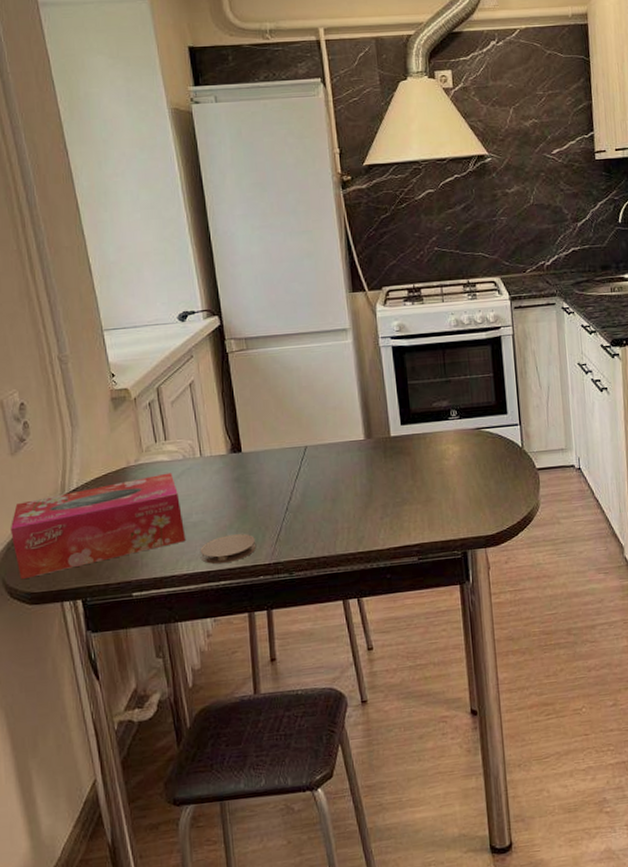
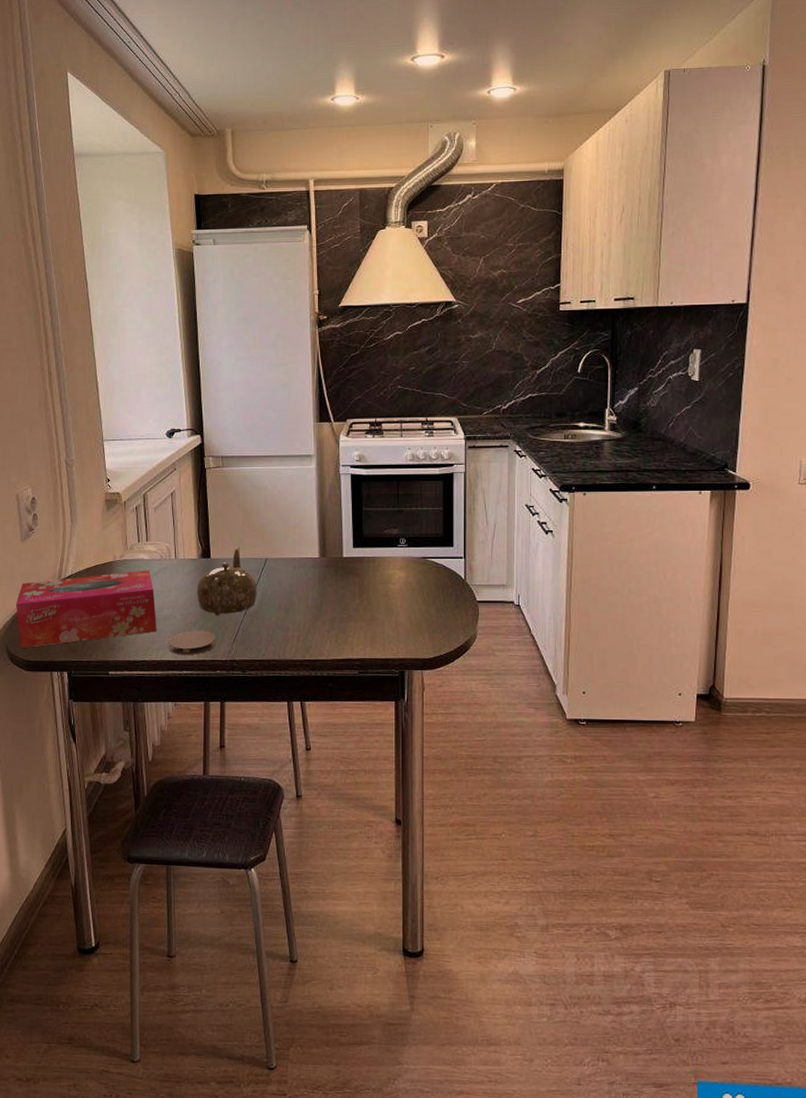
teapot: none [228,437,300,516] -> present [196,547,258,616]

